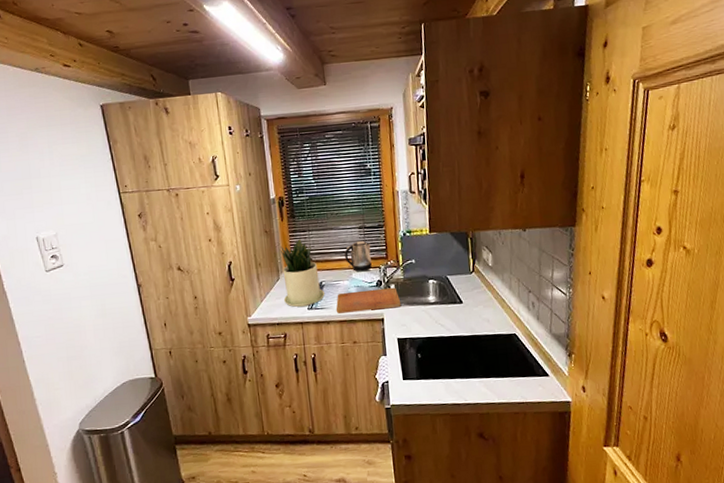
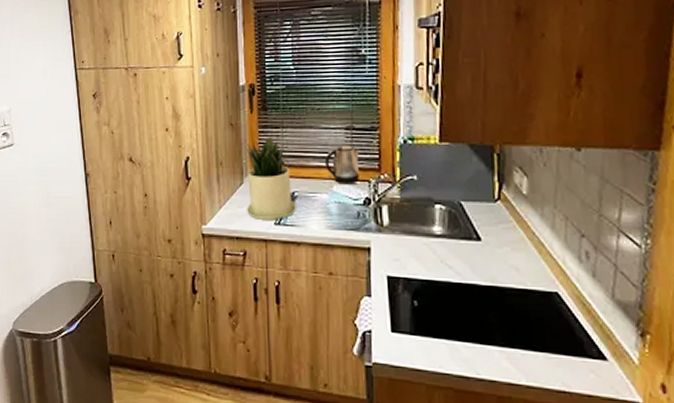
cutting board: present [336,287,402,314] -> none [309,208,395,236]

